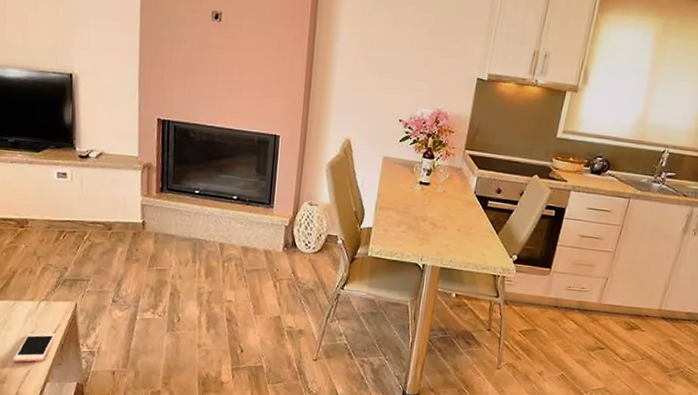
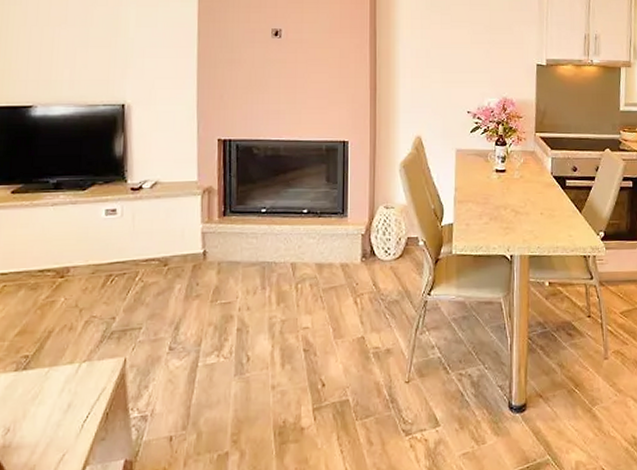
cell phone: present [12,333,56,362] -> none [43,401,100,447]

